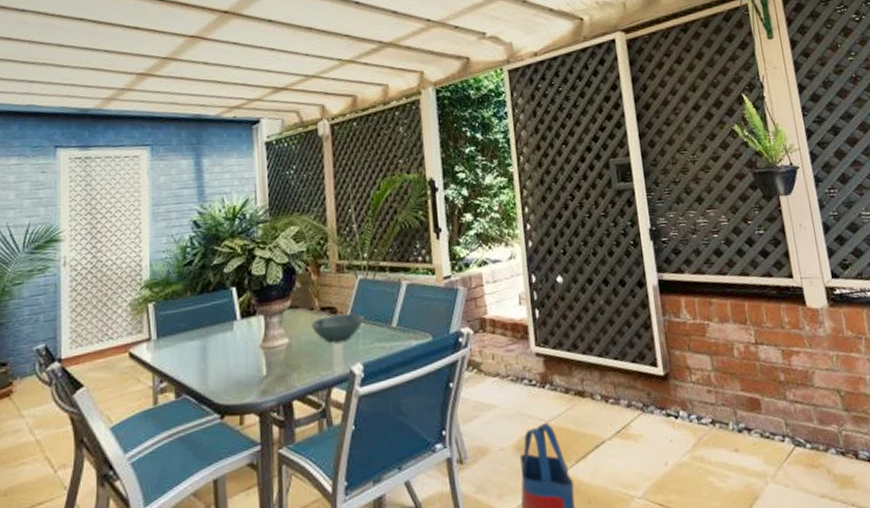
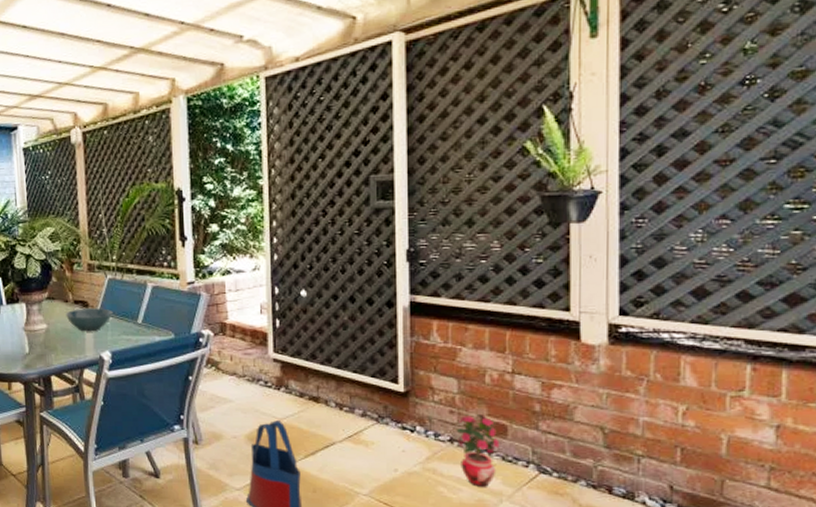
potted flower: none [715,389,758,471] -> present [456,413,500,487]

